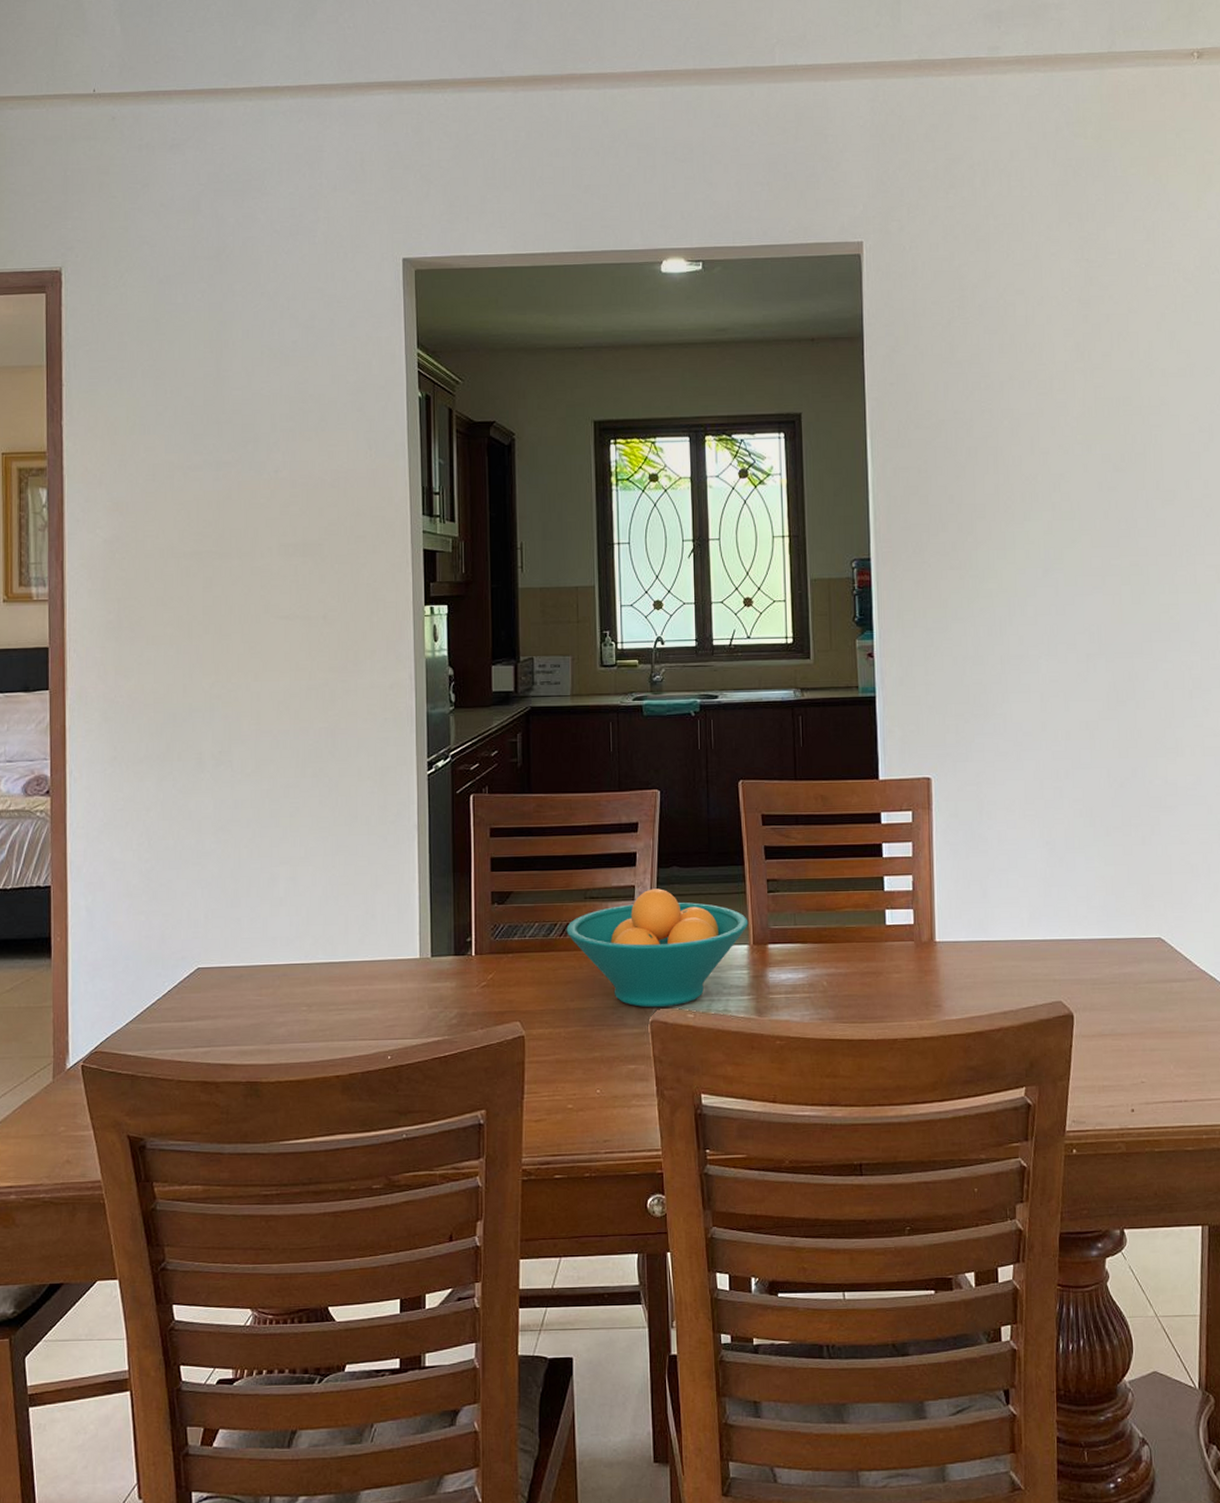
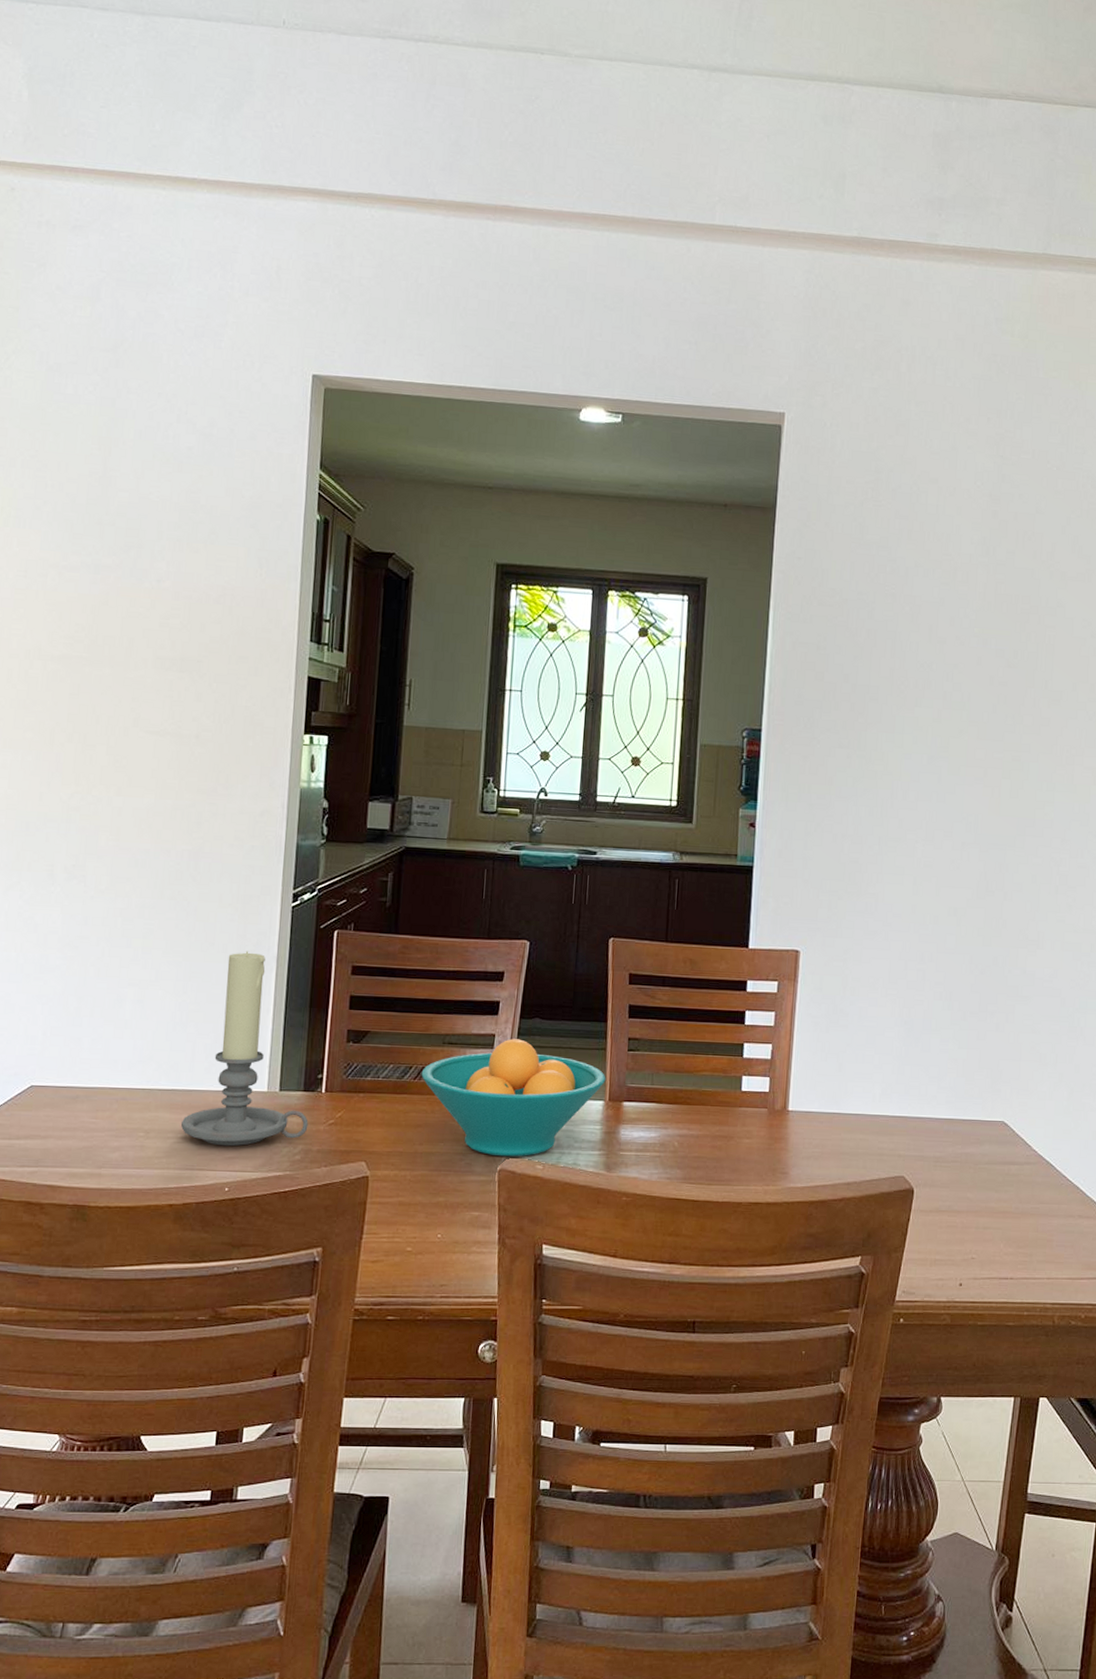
candle holder: none [340,821,462,1015] -> present [180,951,309,1146]

